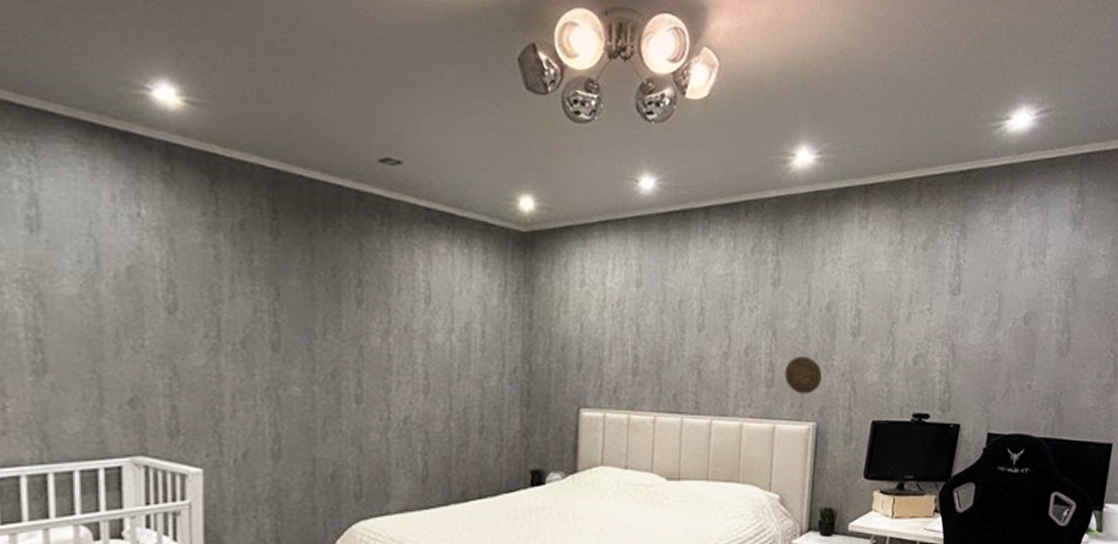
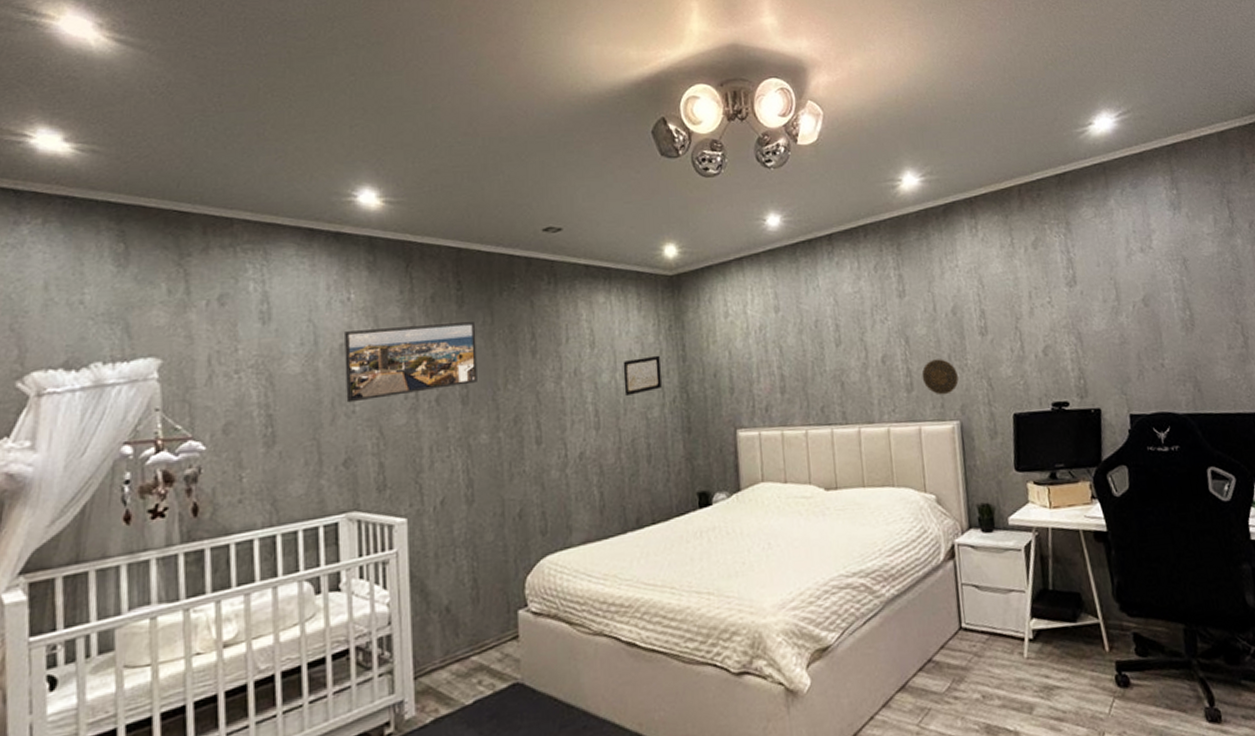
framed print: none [132,252,293,335] -> present [345,322,477,403]
wall art: none [460,319,503,360] -> present [623,355,662,396]

